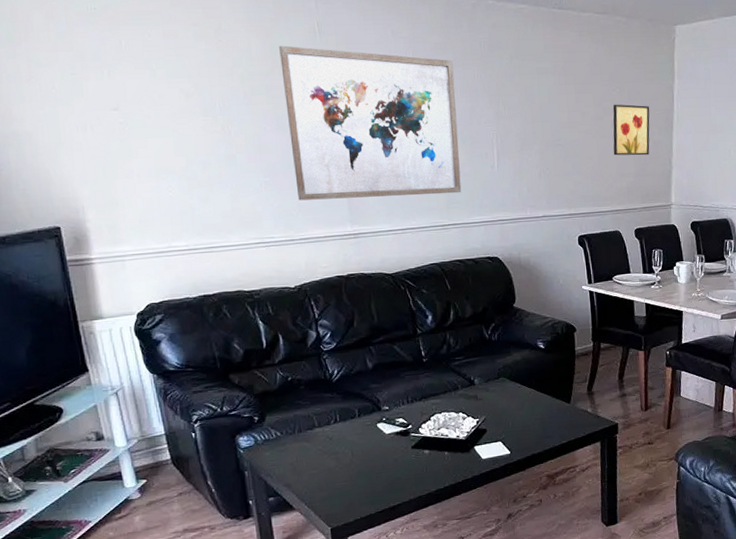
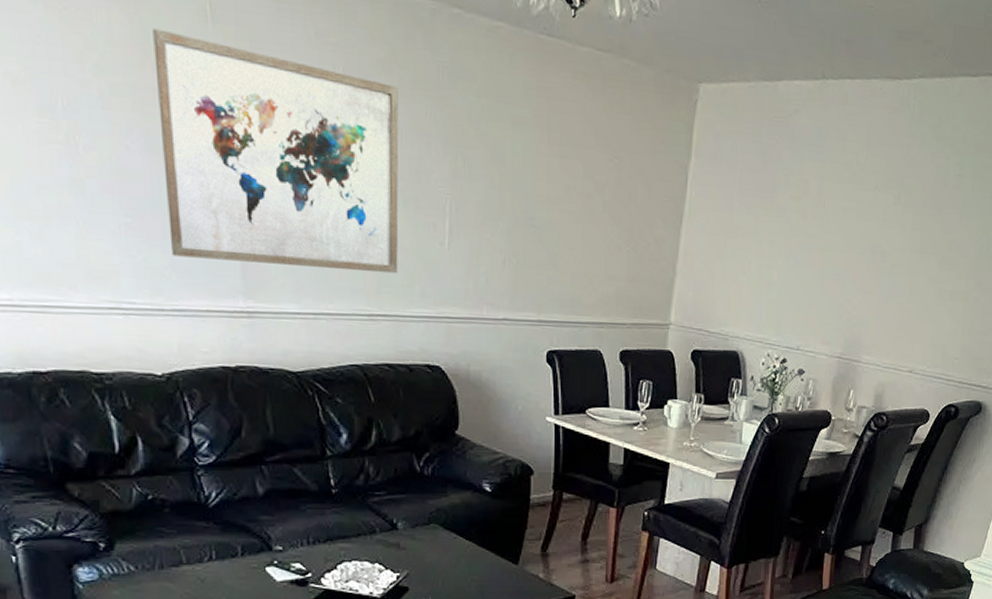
wall art: present [613,104,650,156] -> none [602,179,655,255]

